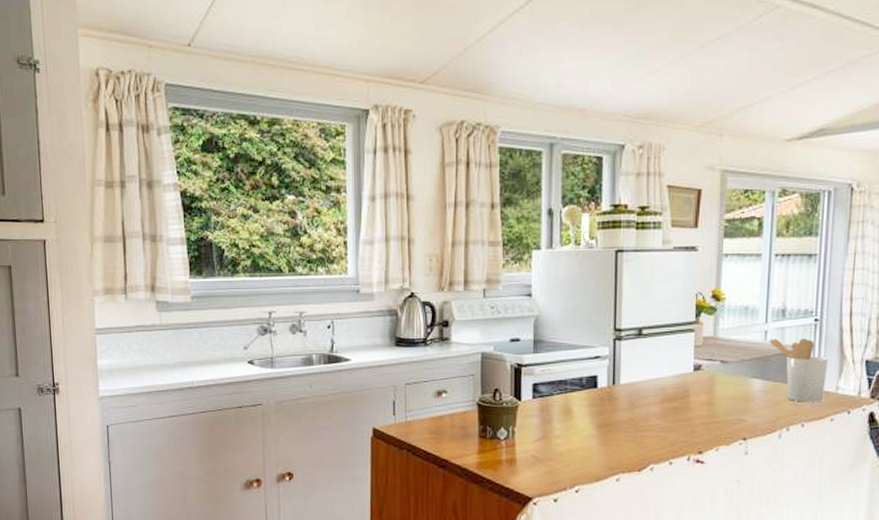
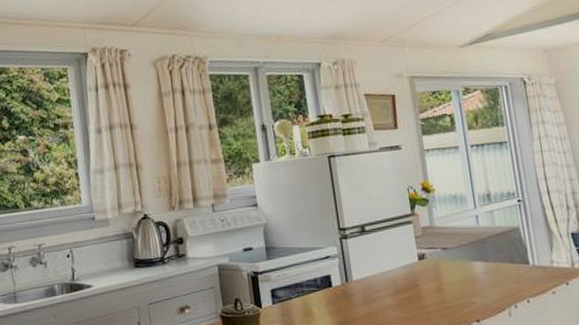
utensil holder: present [767,338,829,402] -> none [480,218,542,279]

